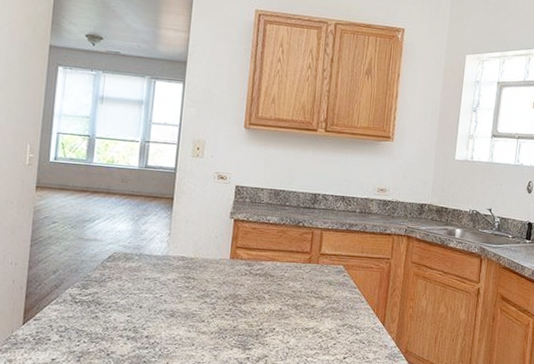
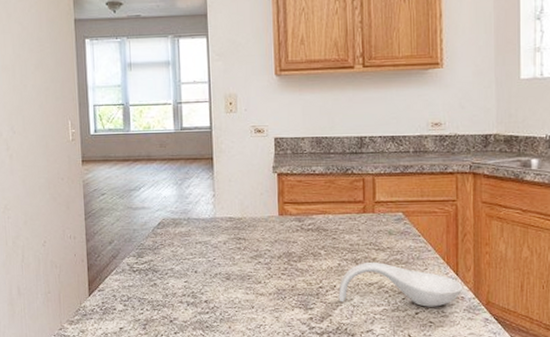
spoon rest: none [276,309,387,353] -> present [338,263,463,307]

